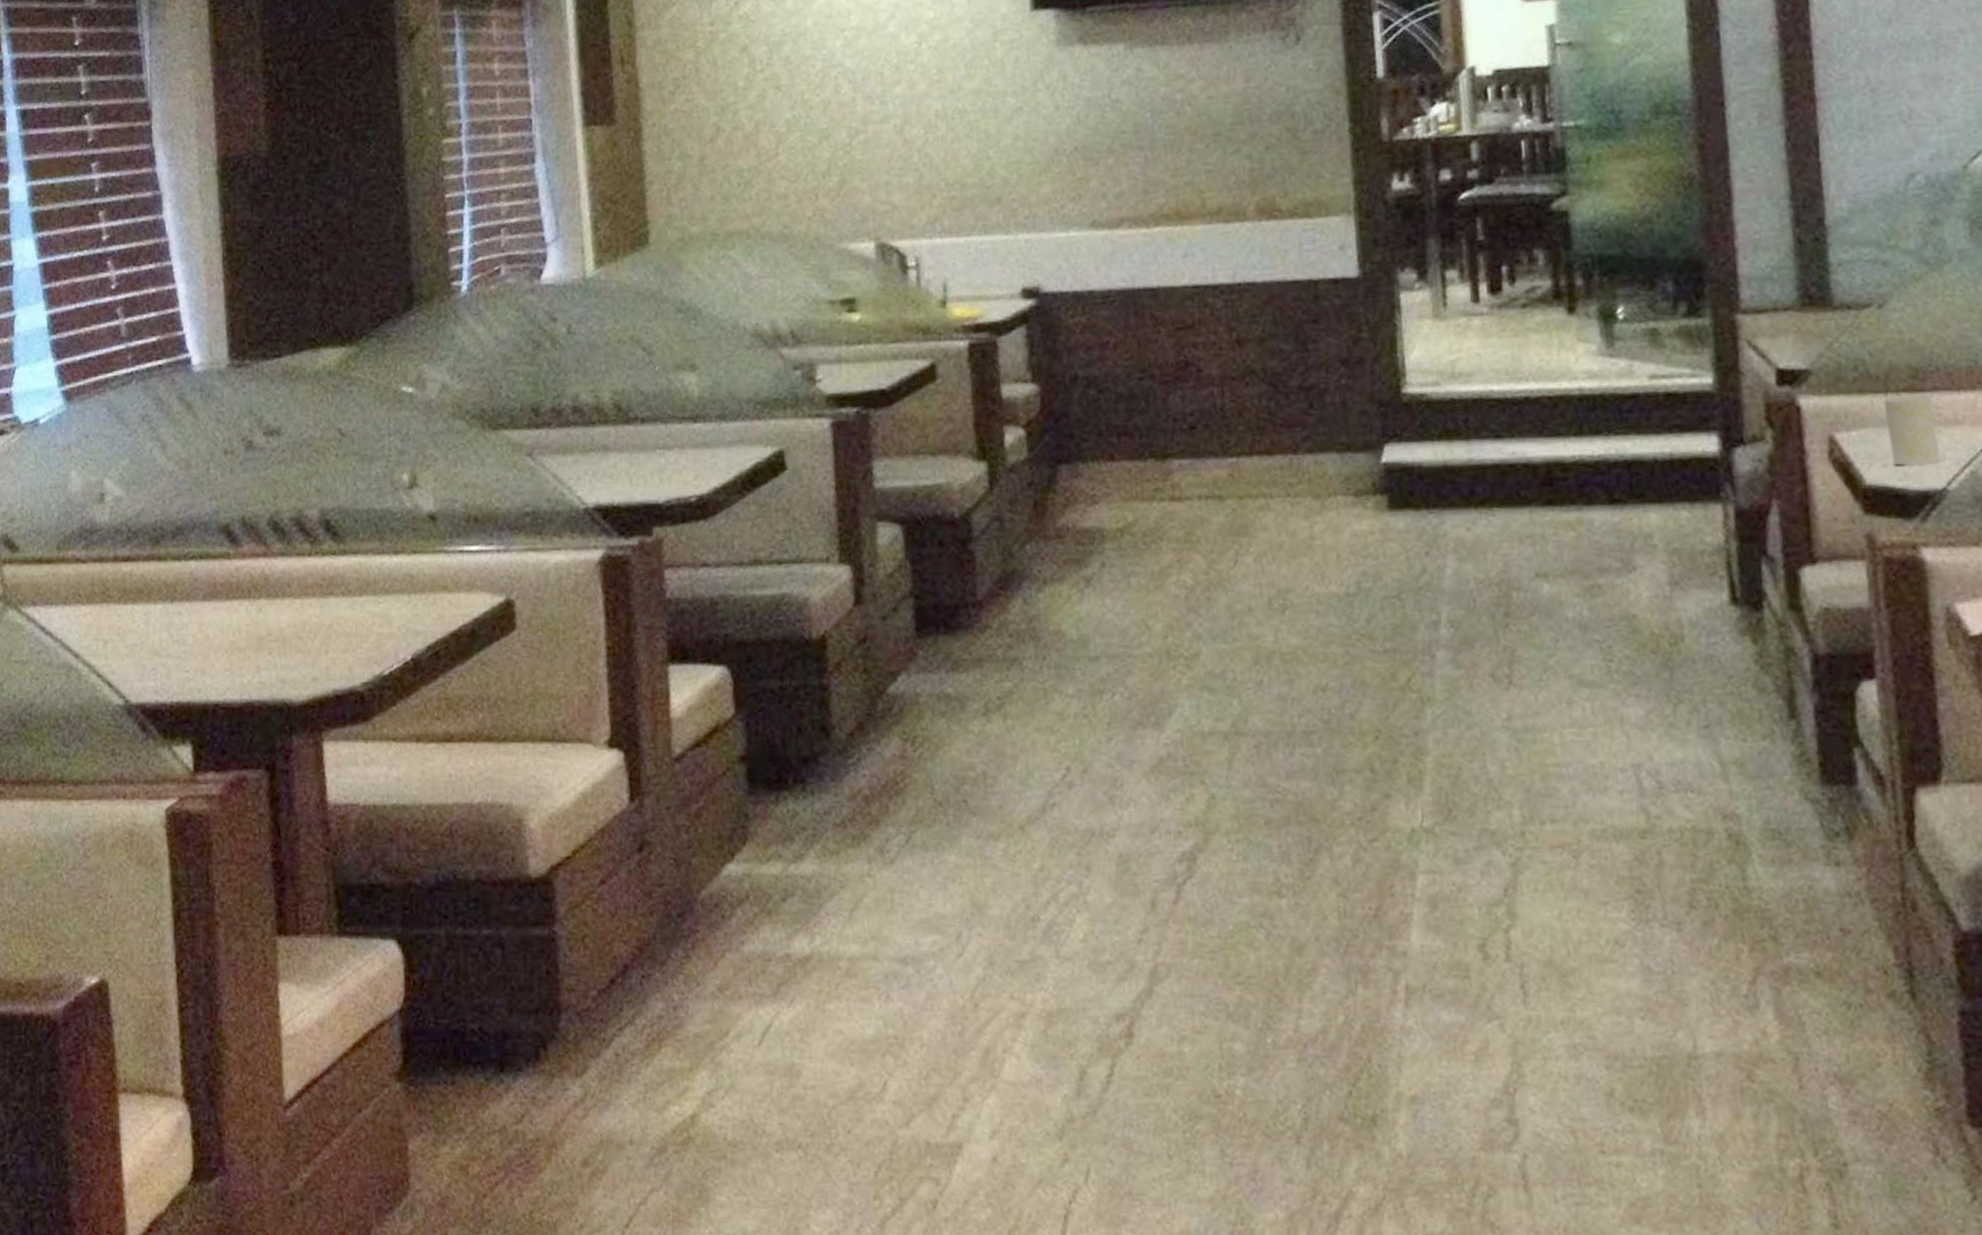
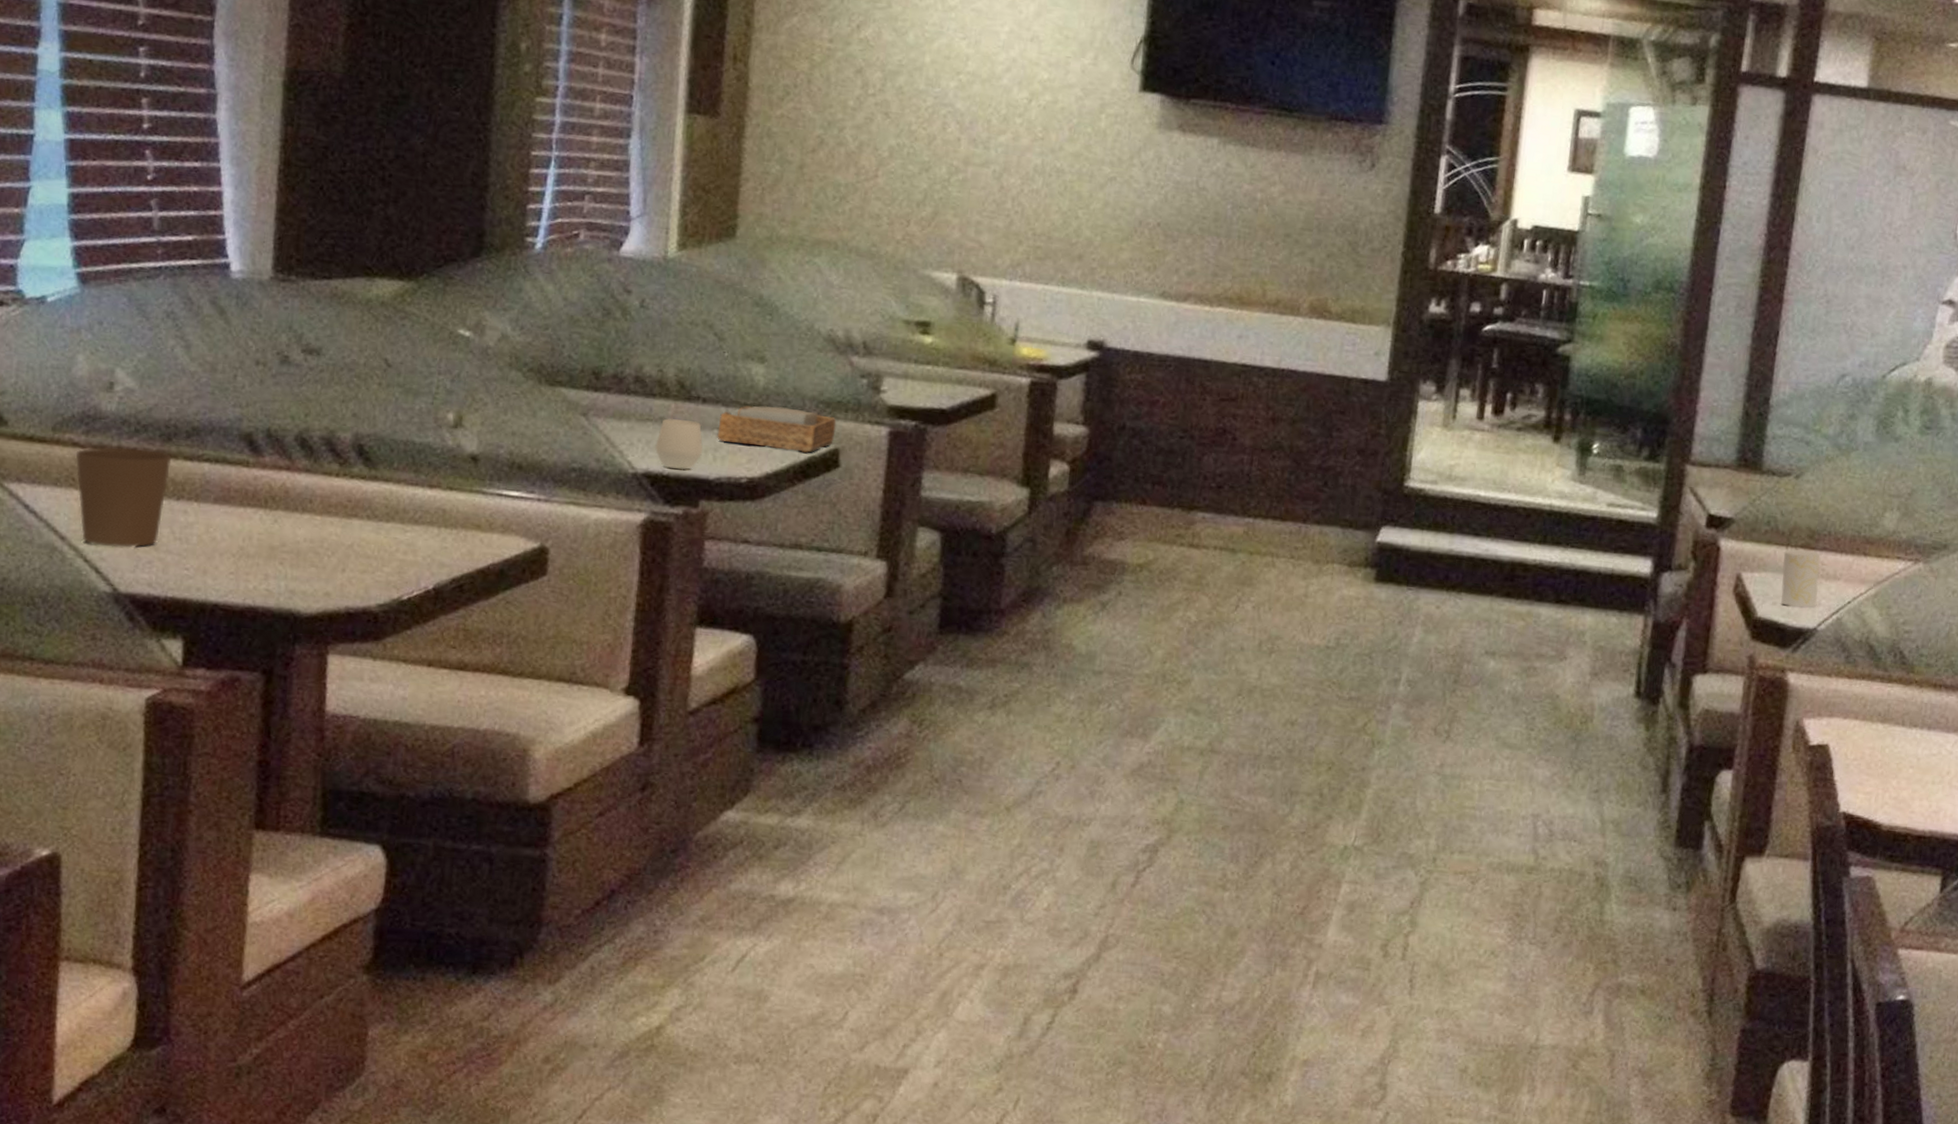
dixie cup: none [79,555,162,659] -> present [75,447,172,548]
cup: none [602,444,649,498] -> present [655,418,704,470]
napkin holder: none [660,414,777,462] -> present [717,405,837,454]

